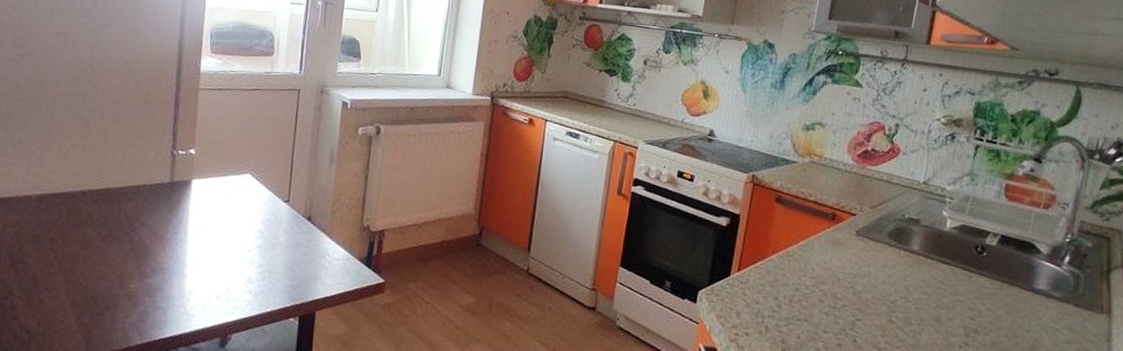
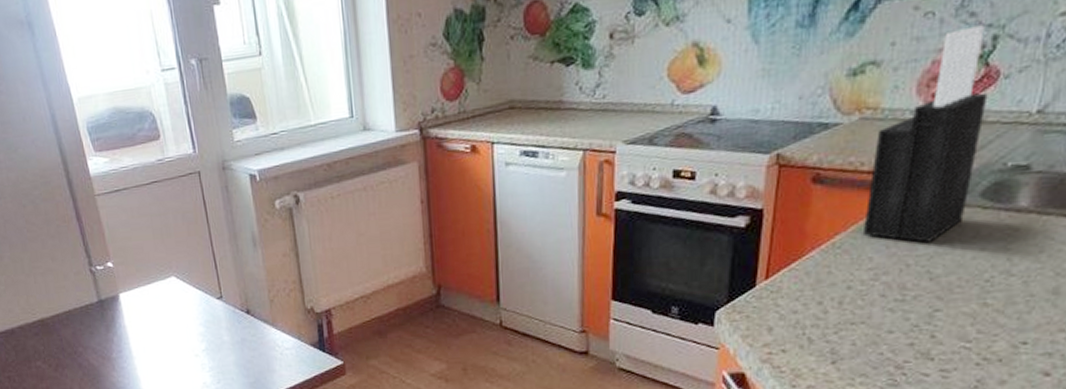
knife block: none [808,114,893,264] -> present [862,25,988,242]

